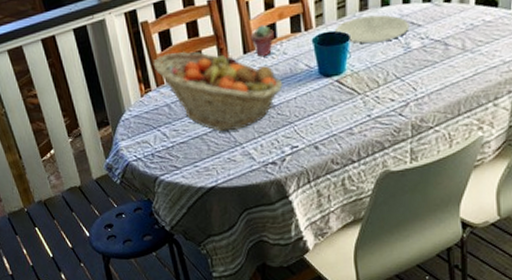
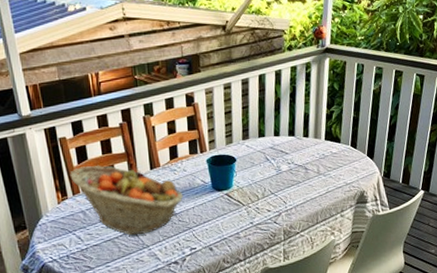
potted succulent: present [250,24,274,57] -> none [156,146,176,173]
plate: present [335,14,410,44] -> none [224,143,280,166]

